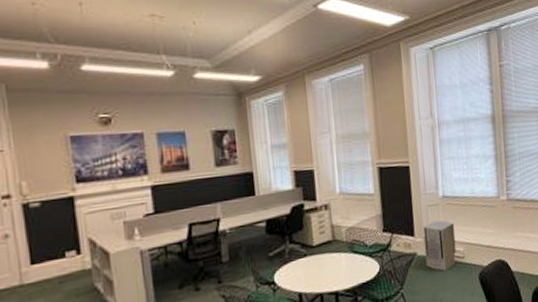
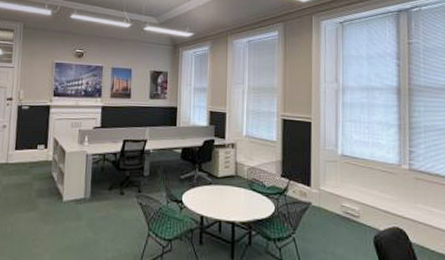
air purifier: present [423,220,457,271] -> none [319,175,352,226]

